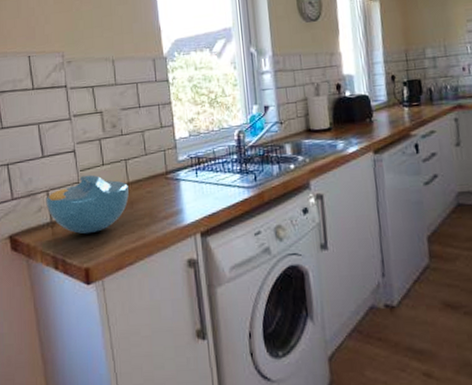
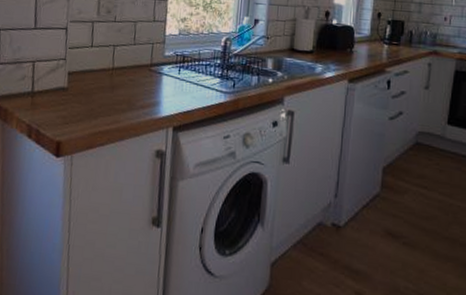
bowl: present [46,174,129,235] -> none [30,53,112,110]

